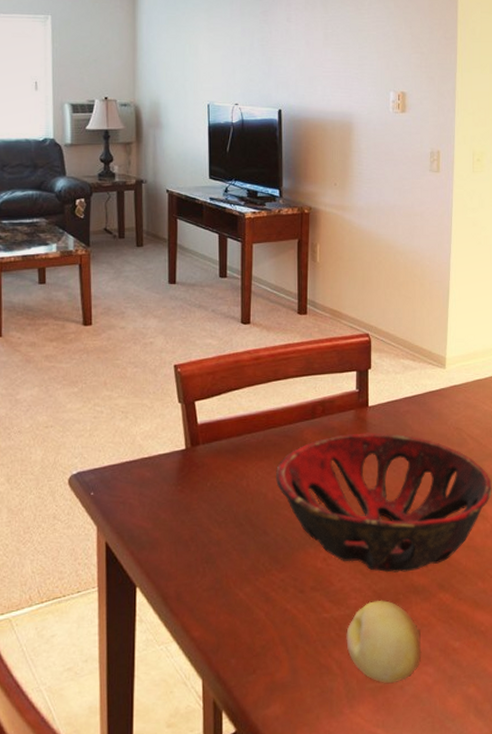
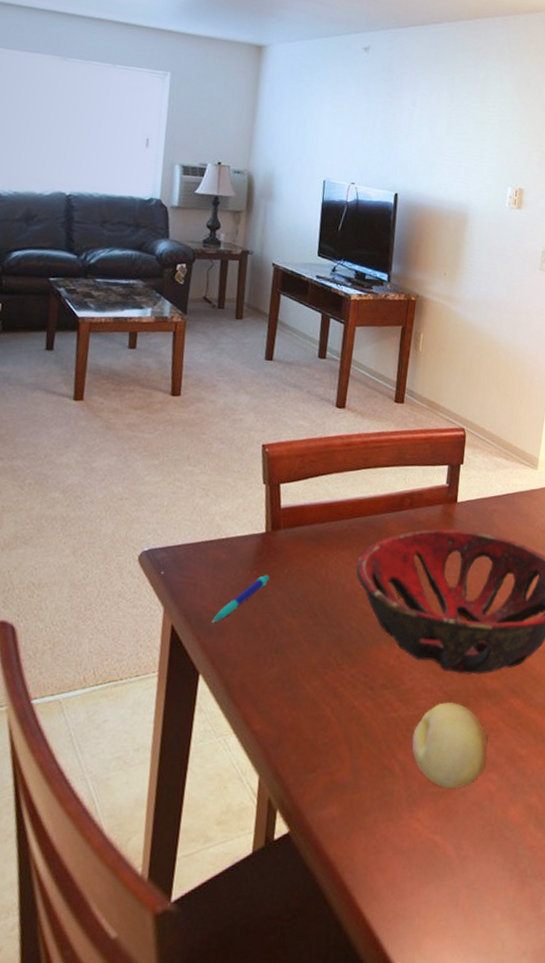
pen: none [143,488,194,538] -> present [211,574,270,623]

